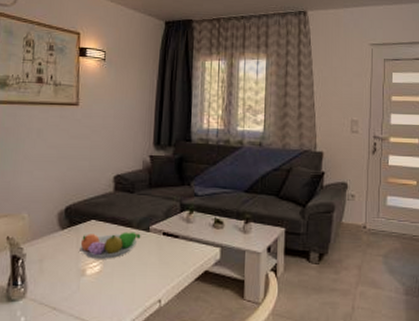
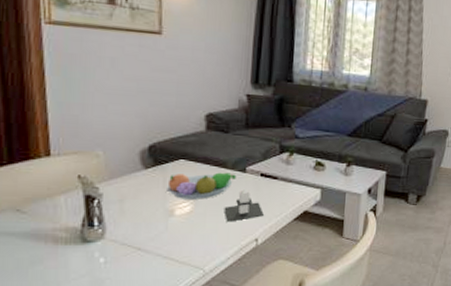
candle: none [129,249,167,282] -> present [224,189,265,222]

